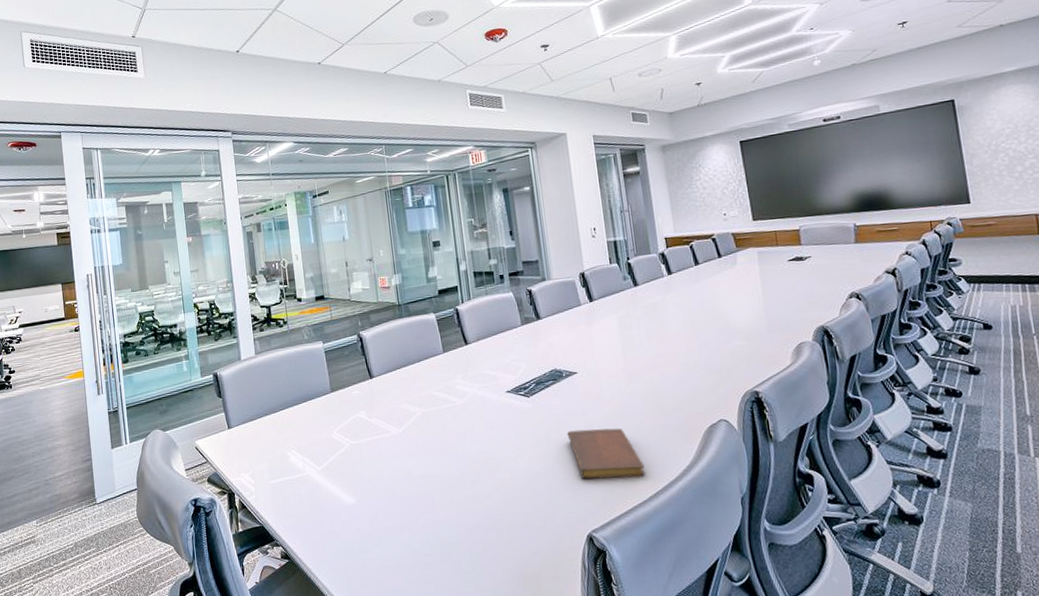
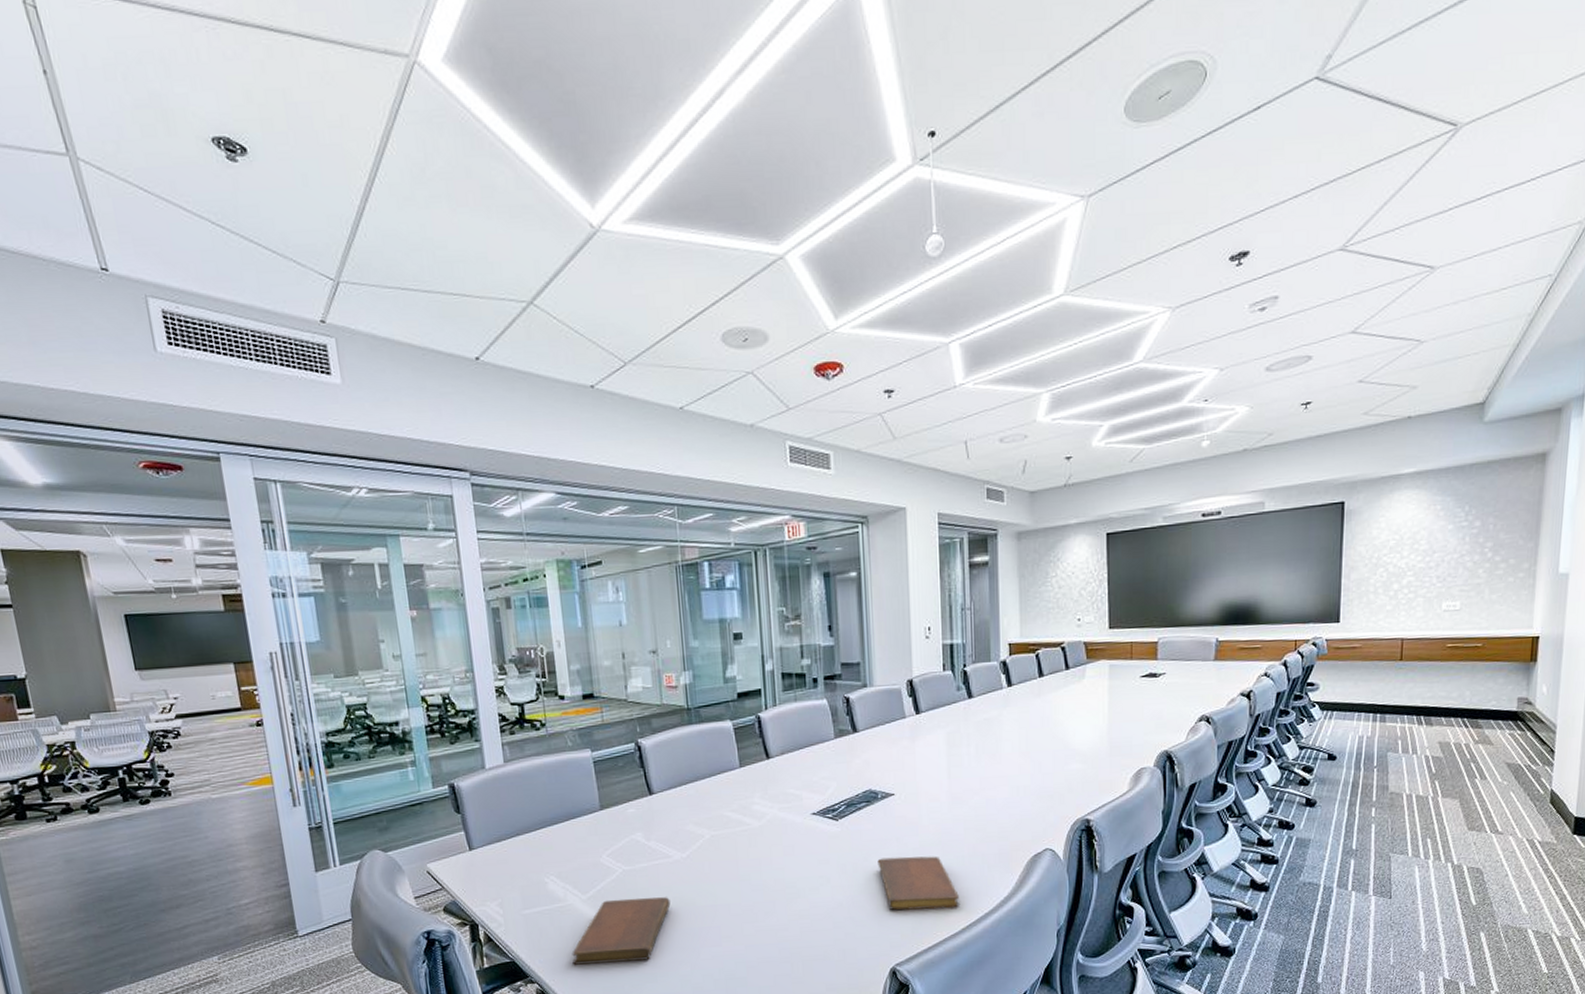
notebook: none [310,468,391,530] -> present [572,897,671,965]

